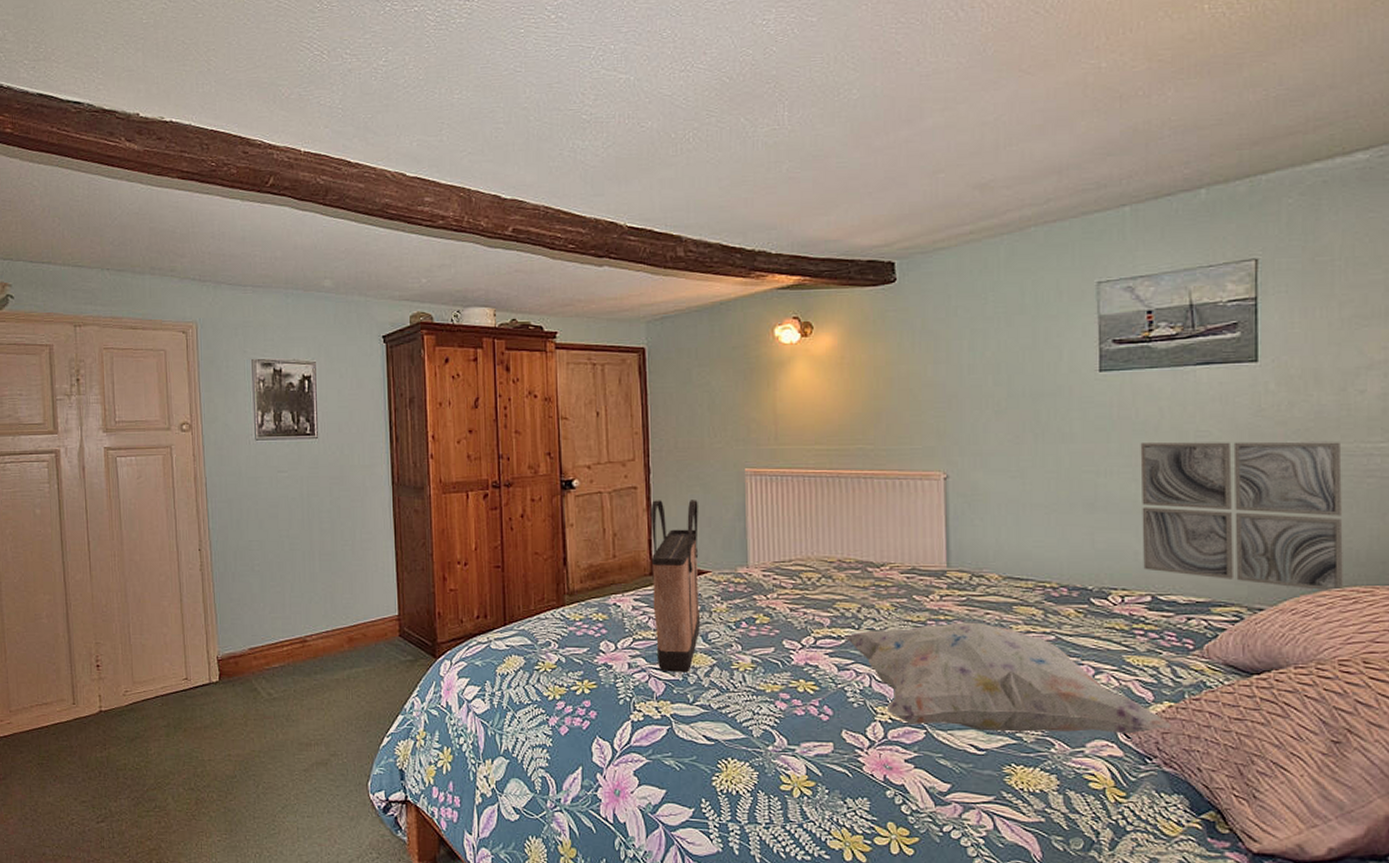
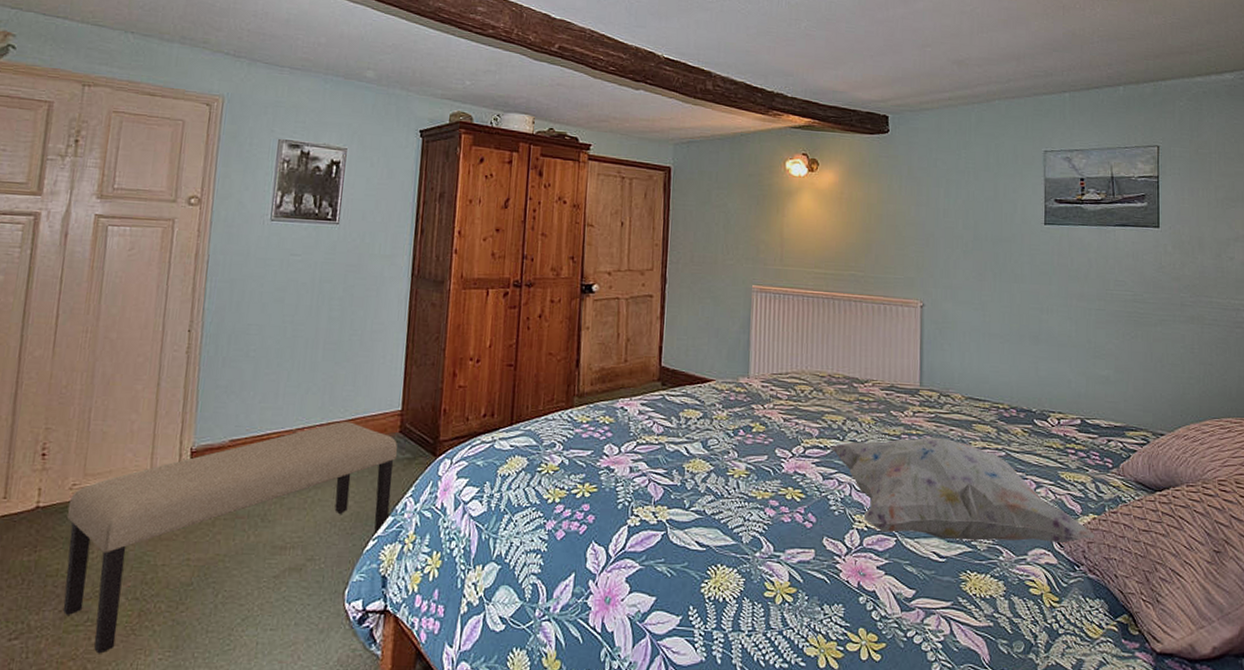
bench: none [124,628,400,835] -> present [63,422,398,654]
shopping bag: present [650,500,700,673] -> none [658,309,708,478]
wall art: present [1140,441,1344,592] -> none [1074,287,1221,421]

